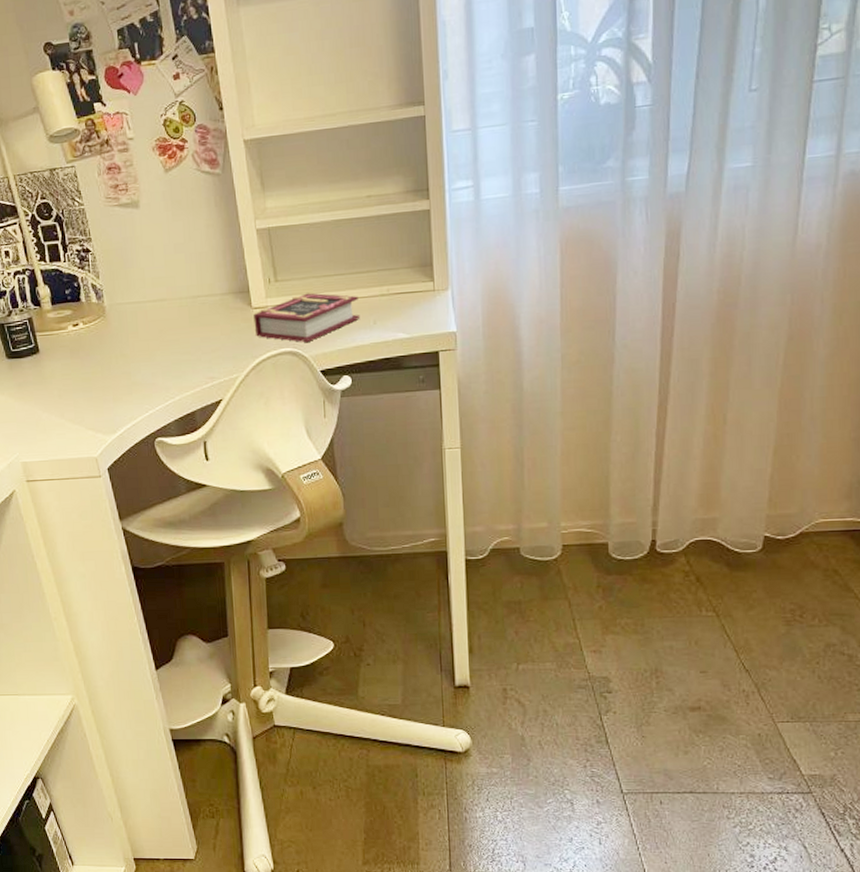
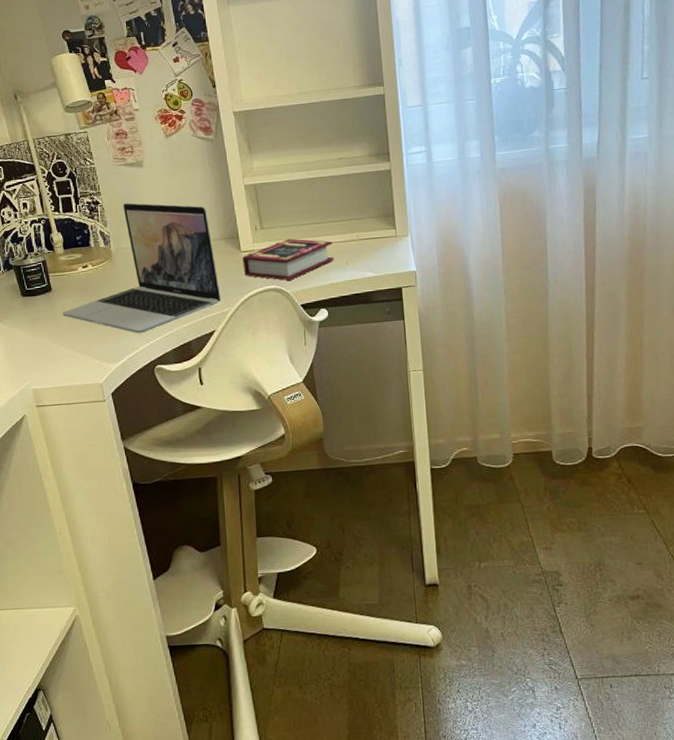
laptop: none [52,250,229,402] -> present [62,203,221,334]

